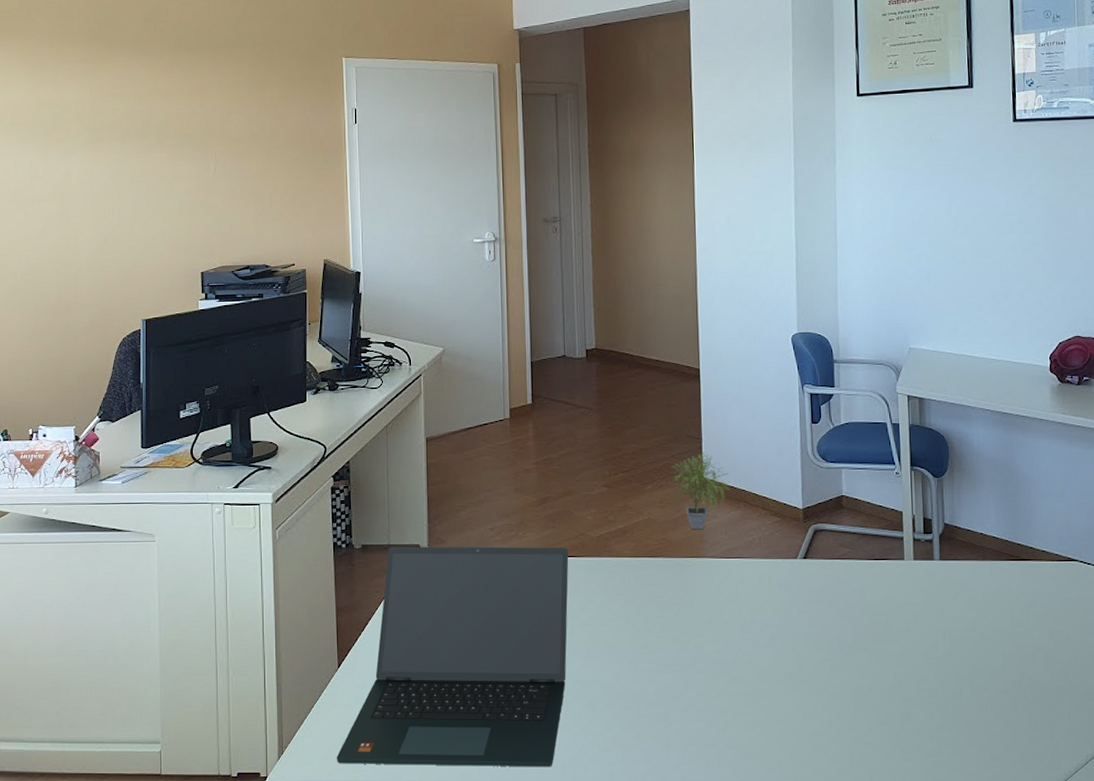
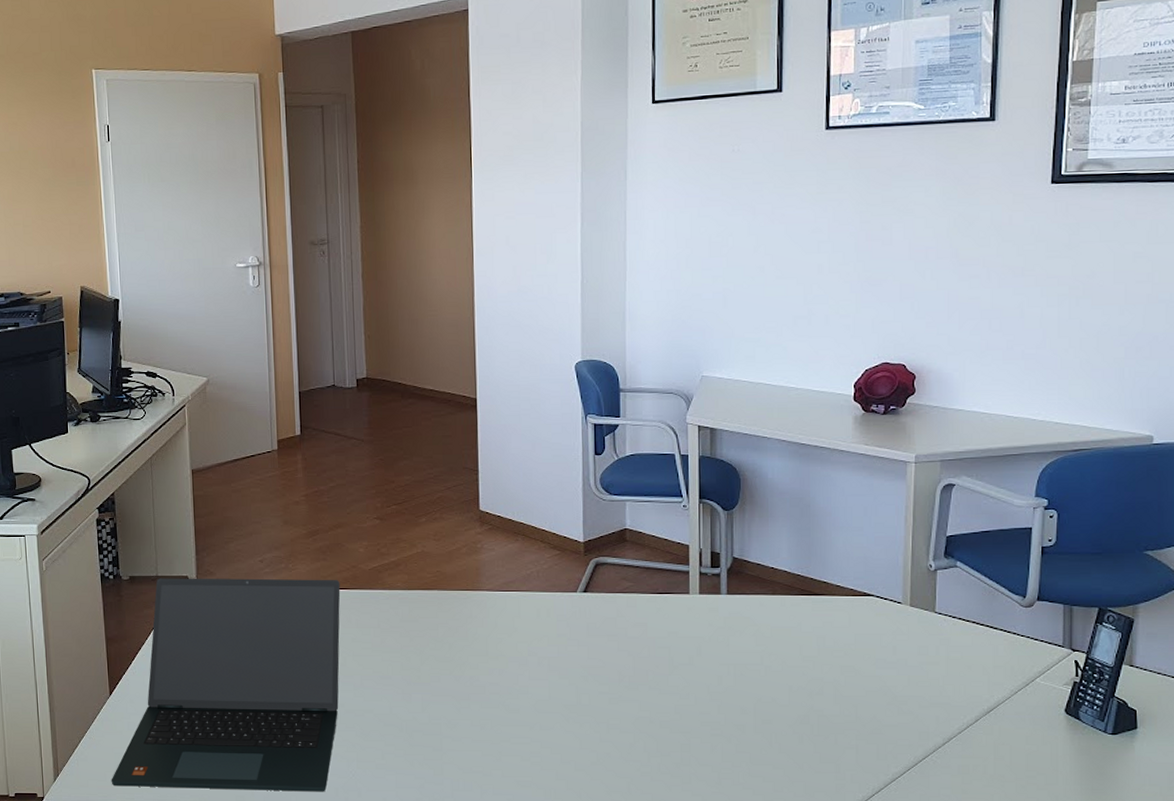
potted plant: present [671,452,730,530] -> none [446,484,508,563]

